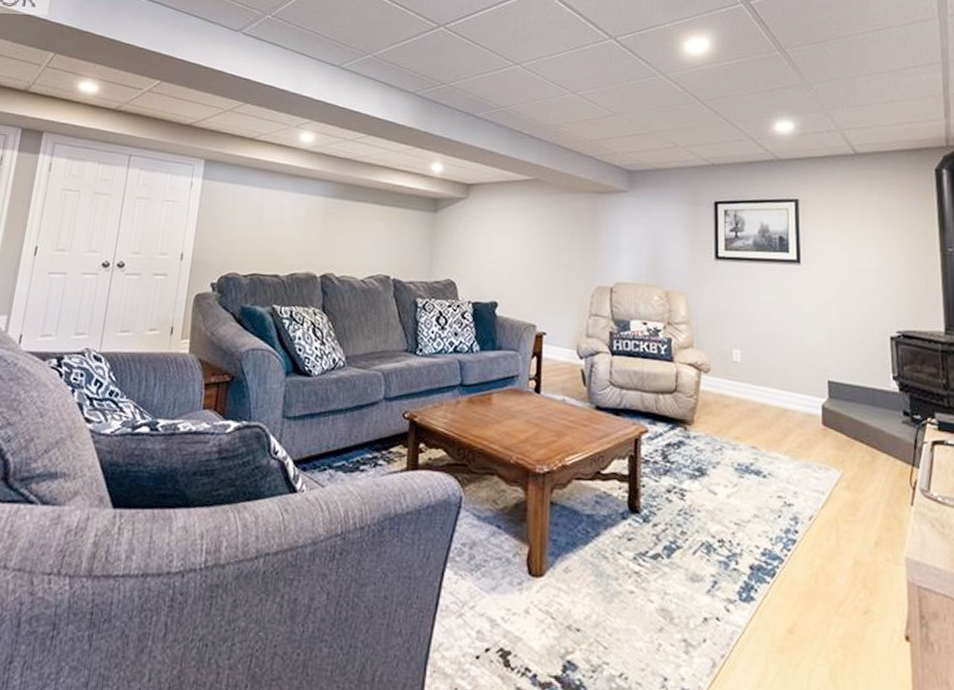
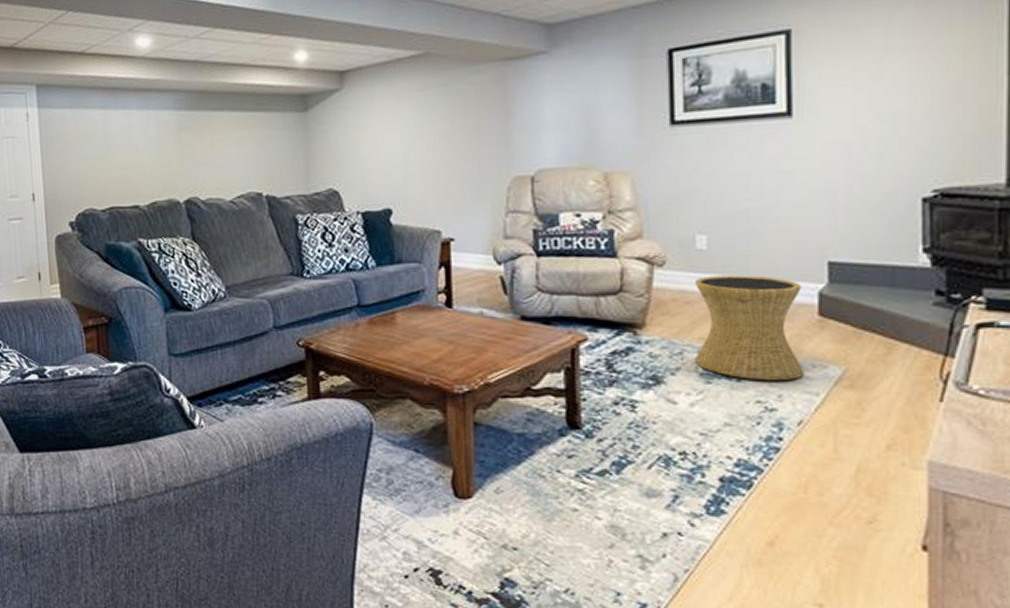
side table: none [731,384,813,480] -> present [695,275,804,381]

